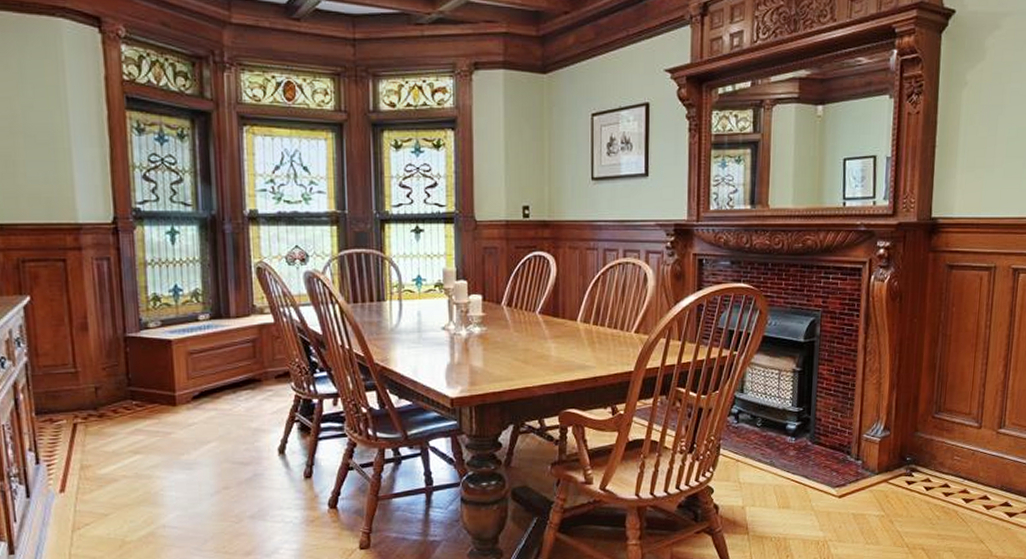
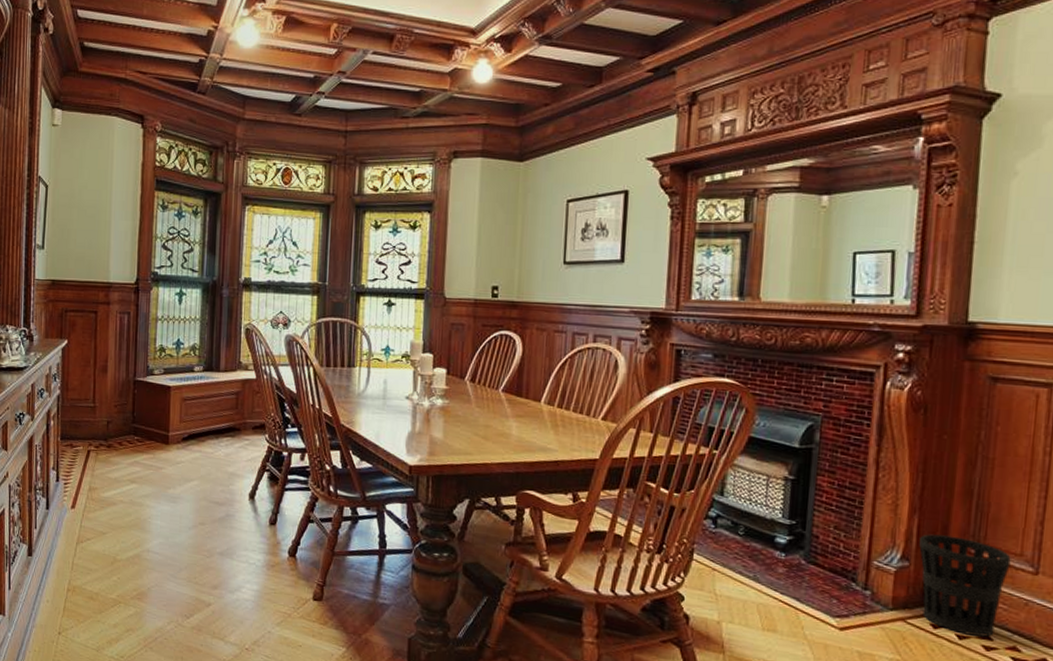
wastebasket: none [897,405,963,486] -> present [919,534,1011,637]

